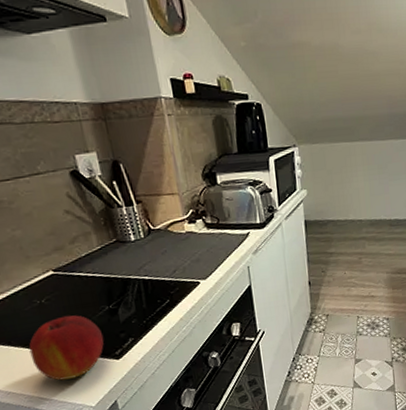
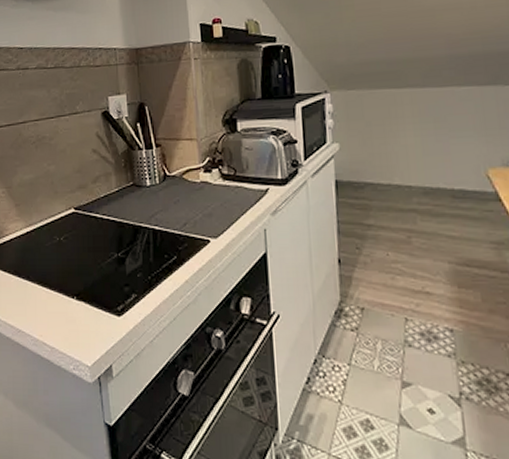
apple: present [29,315,104,381] -> none [43,257,109,329]

